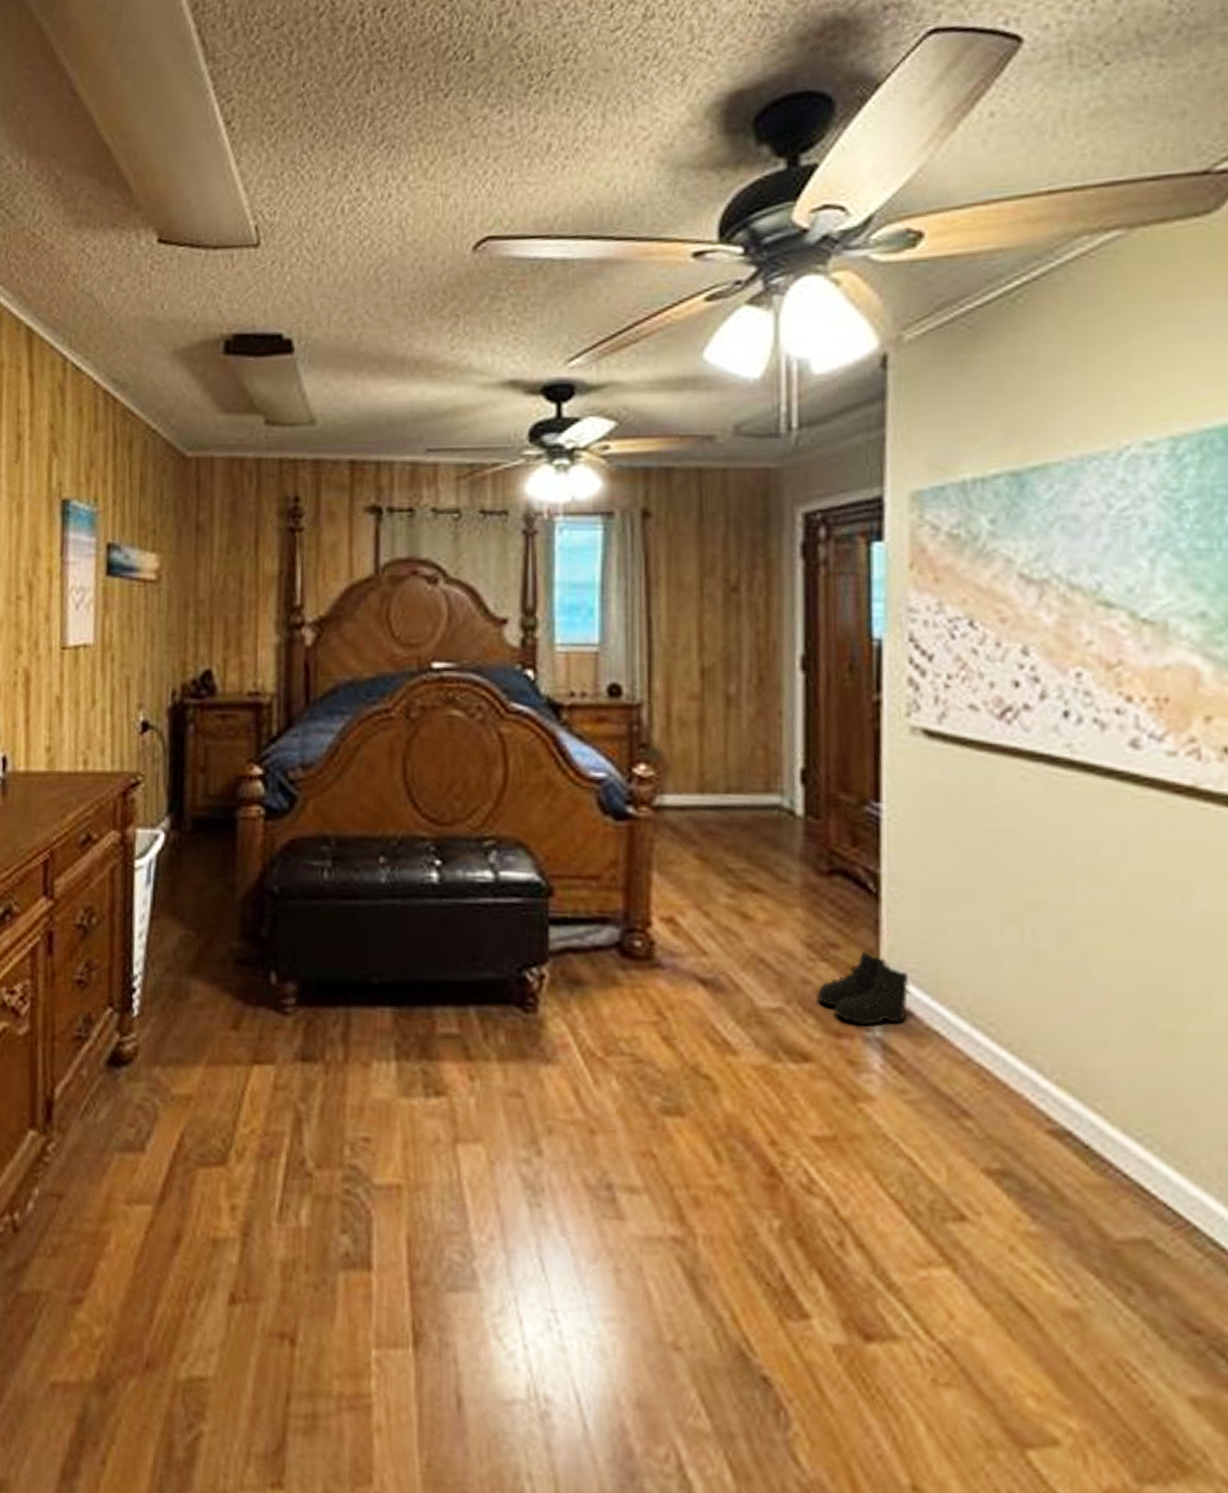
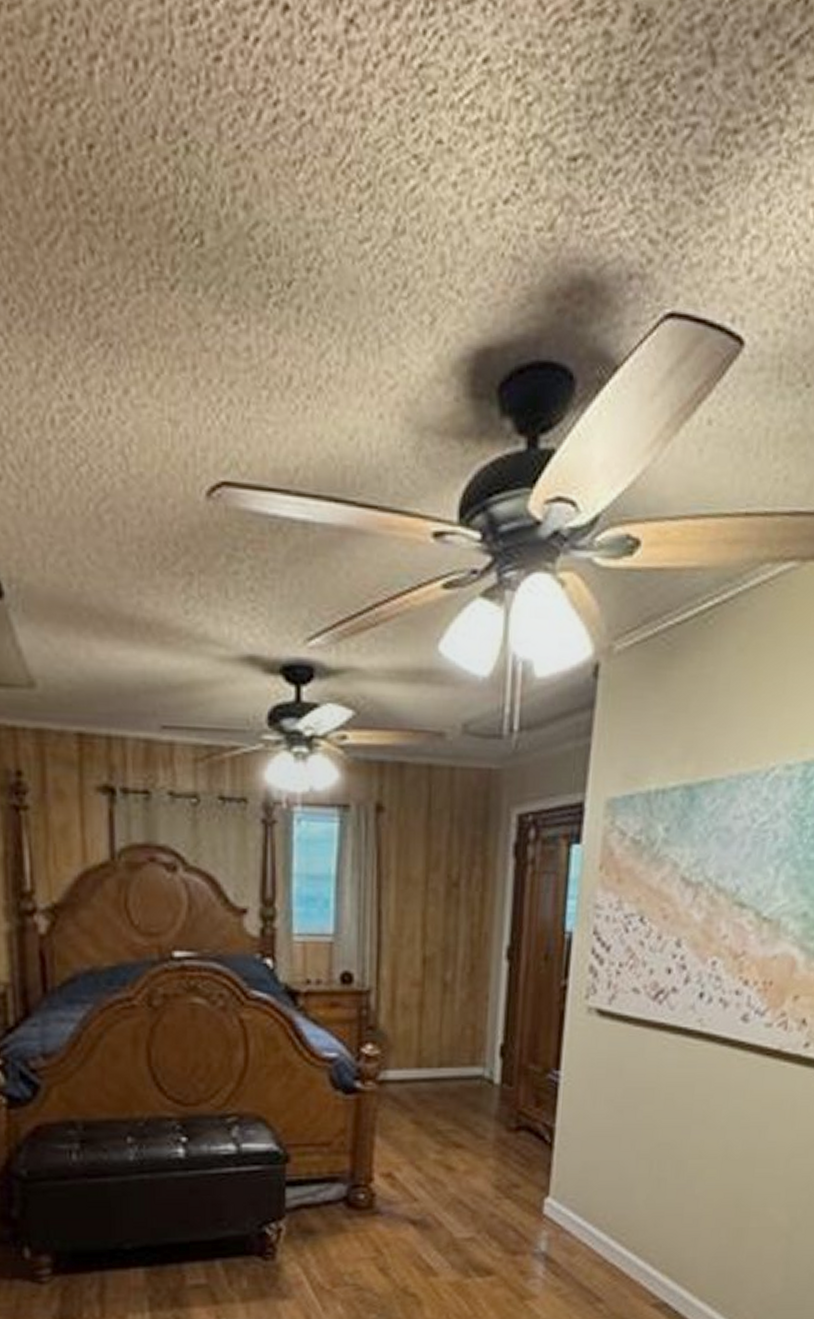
boots: present [815,950,910,1026] -> none [499,1187,569,1245]

